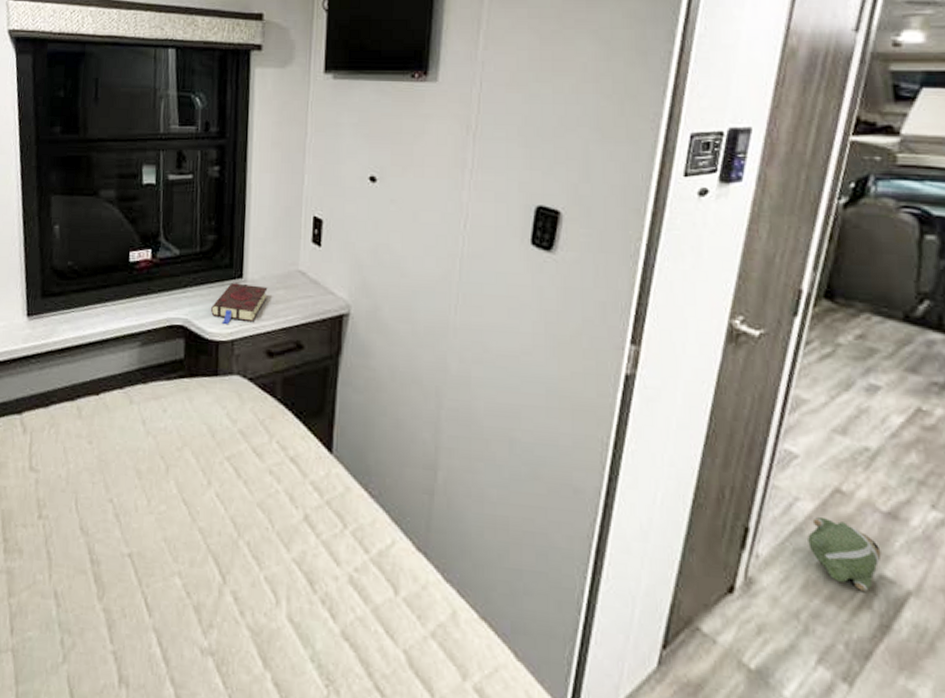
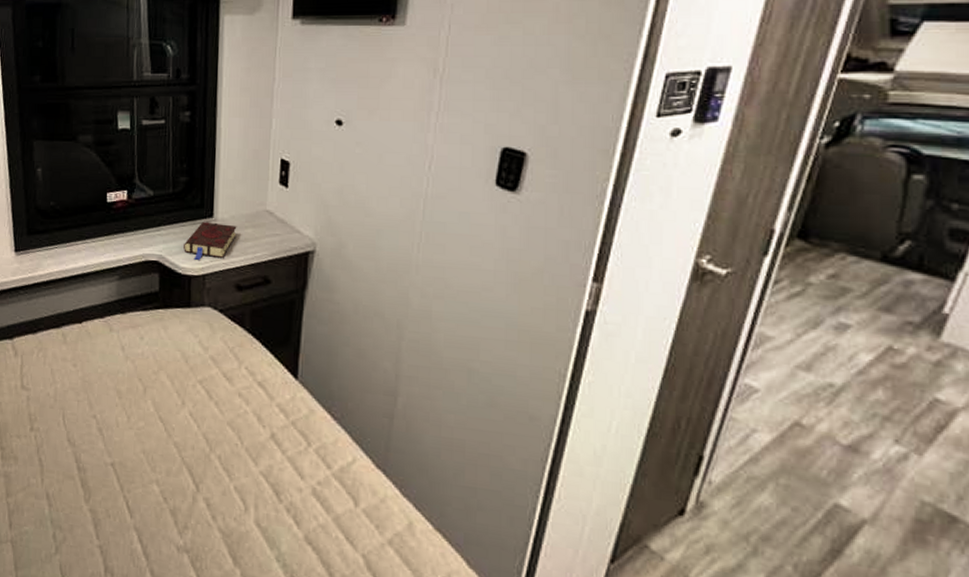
plush toy: present [808,516,882,591] -> none [763,447,838,518]

